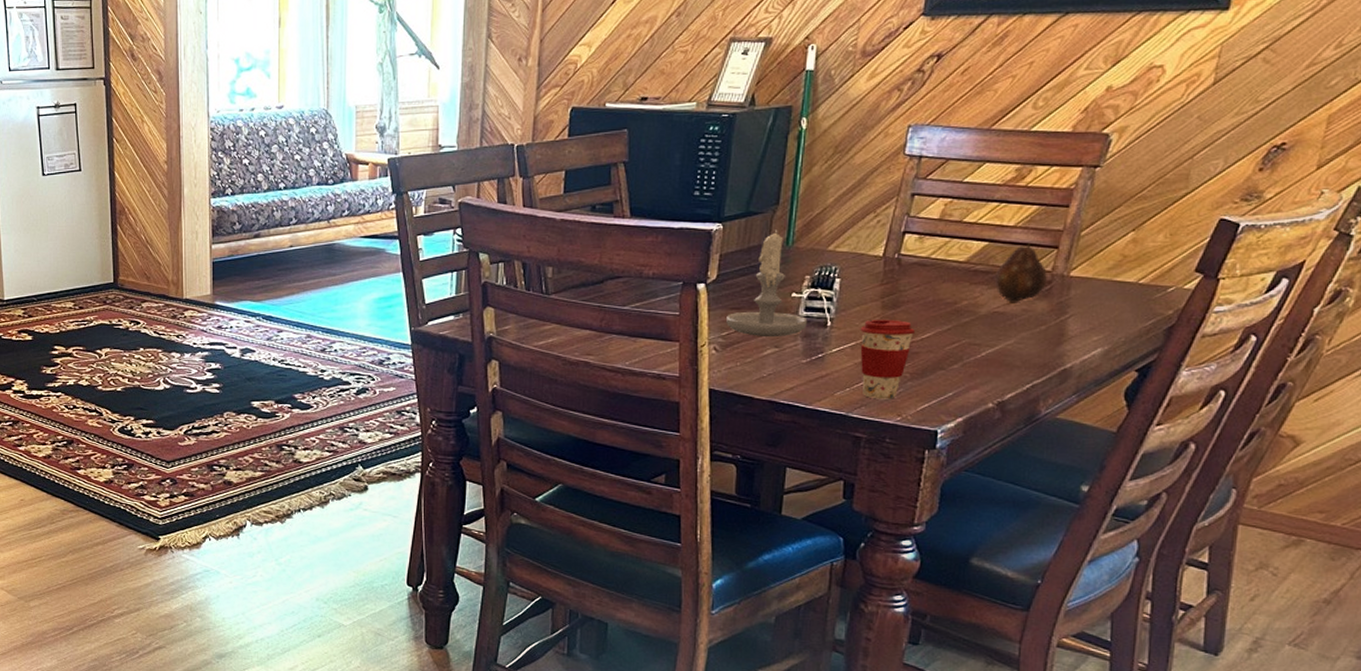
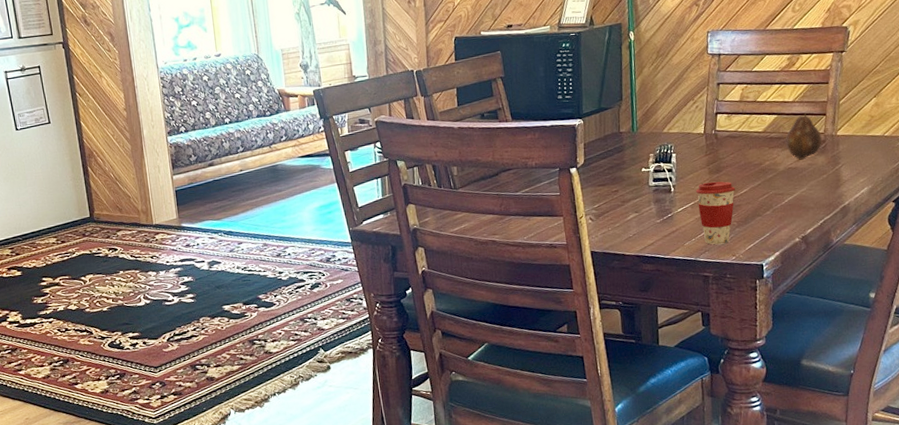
candle: present [726,229,808,338] -> none [596,120,657,206]

